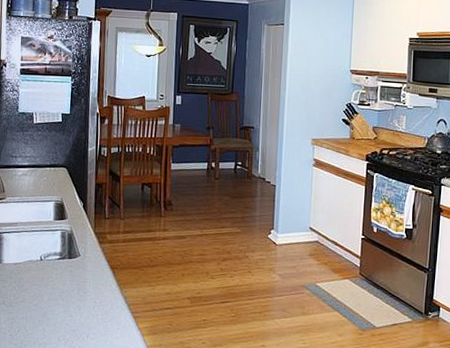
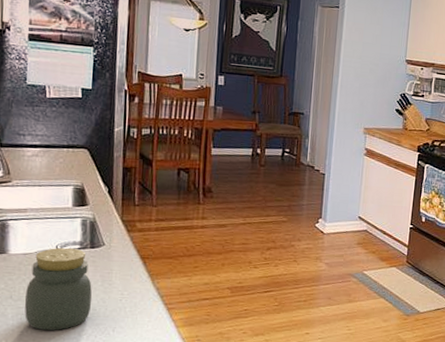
jar: none [14,257,70,335] -> present [24,247,92,330]

